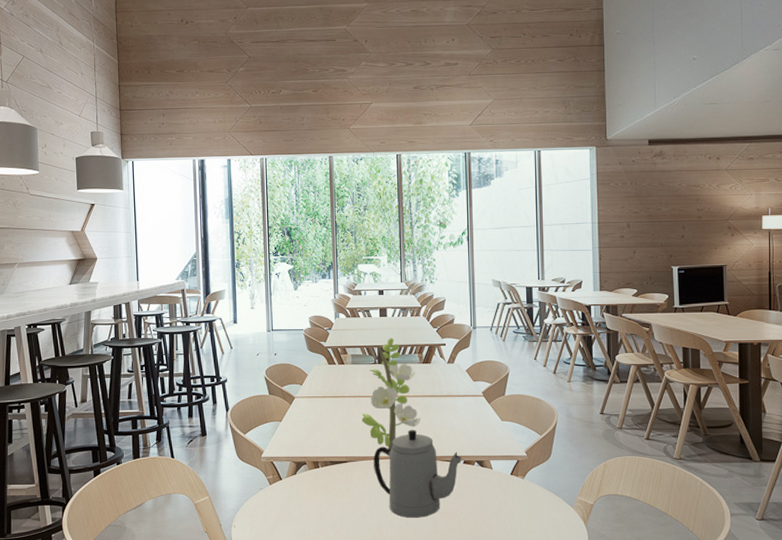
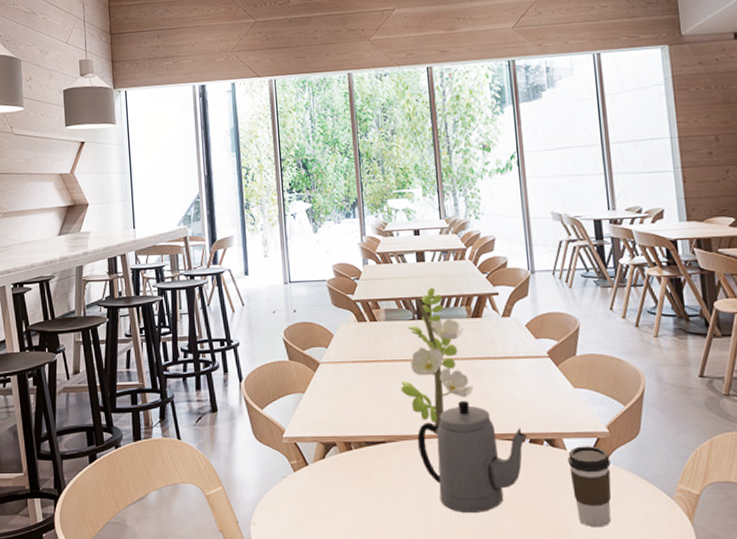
coffee cup: none [493,466,526,529] -> present [567,446,612,528]

